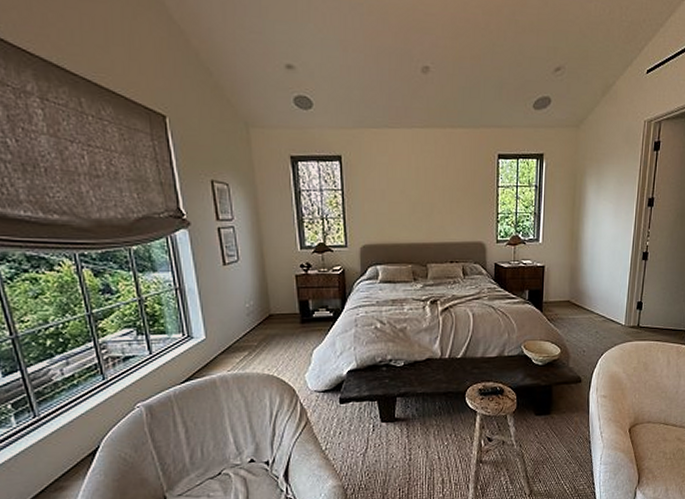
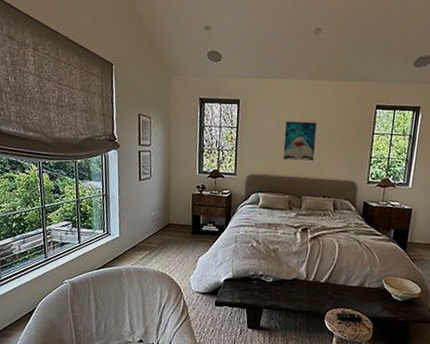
wall art: none [400,177,437,224] -> present [283,121,317,161]

